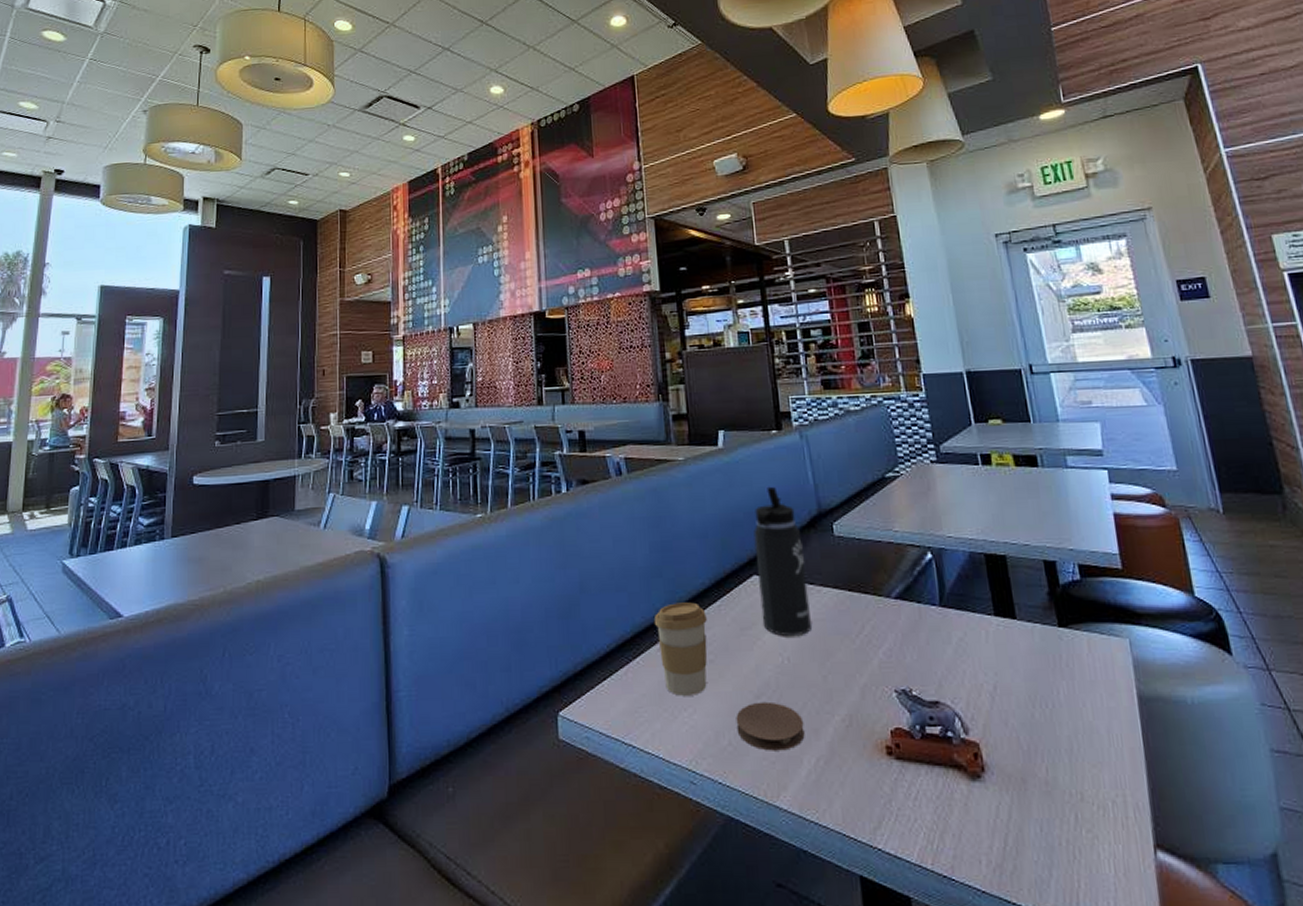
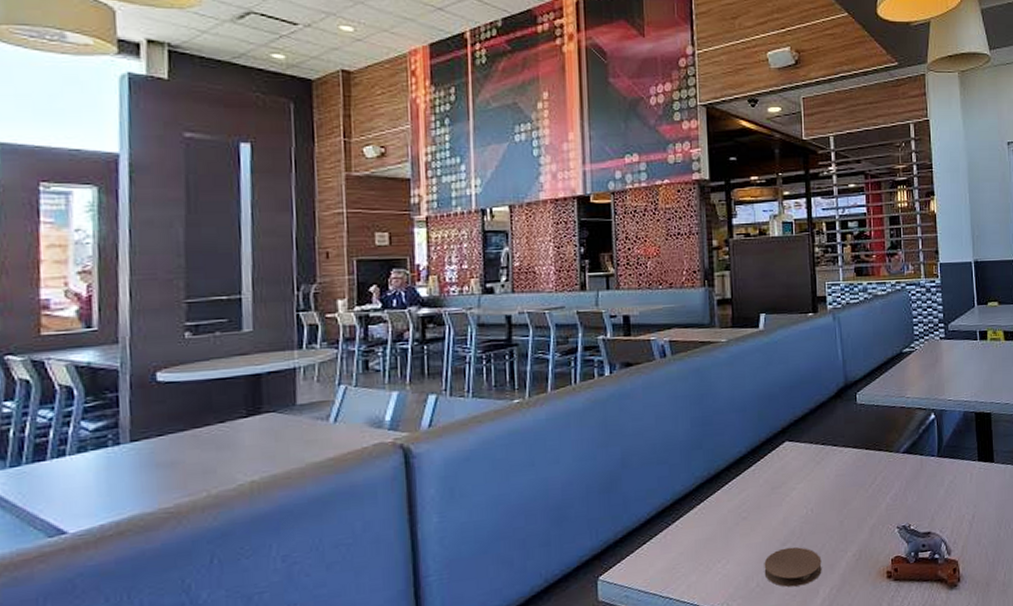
coffee cup: present [653,602,708,696] -> none [693,469,742,551]
thermos bottle: present [753,486,811,637] -> none [787,363,833,491]

